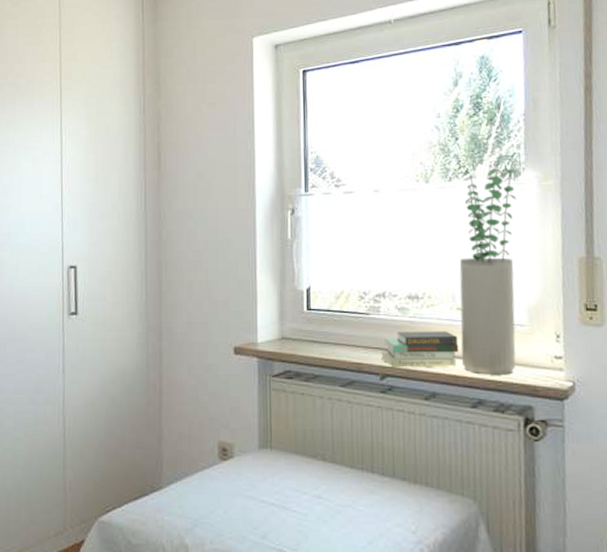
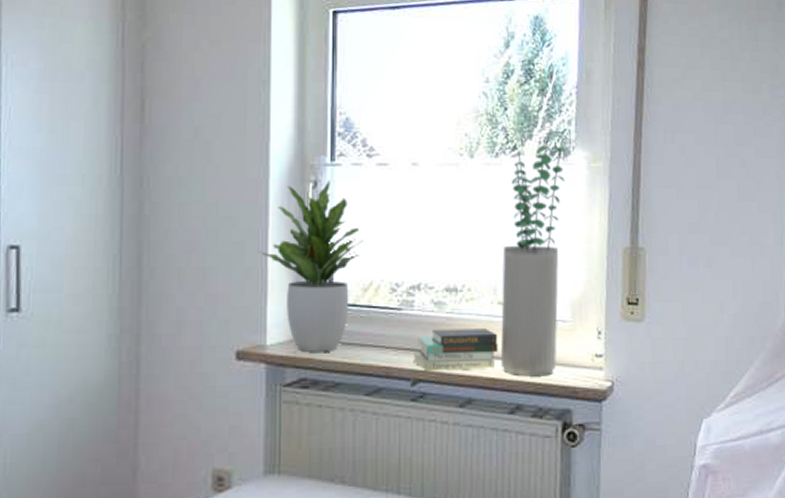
potted plant: none [251,208,334,349] -> present [261,180,363,352]

